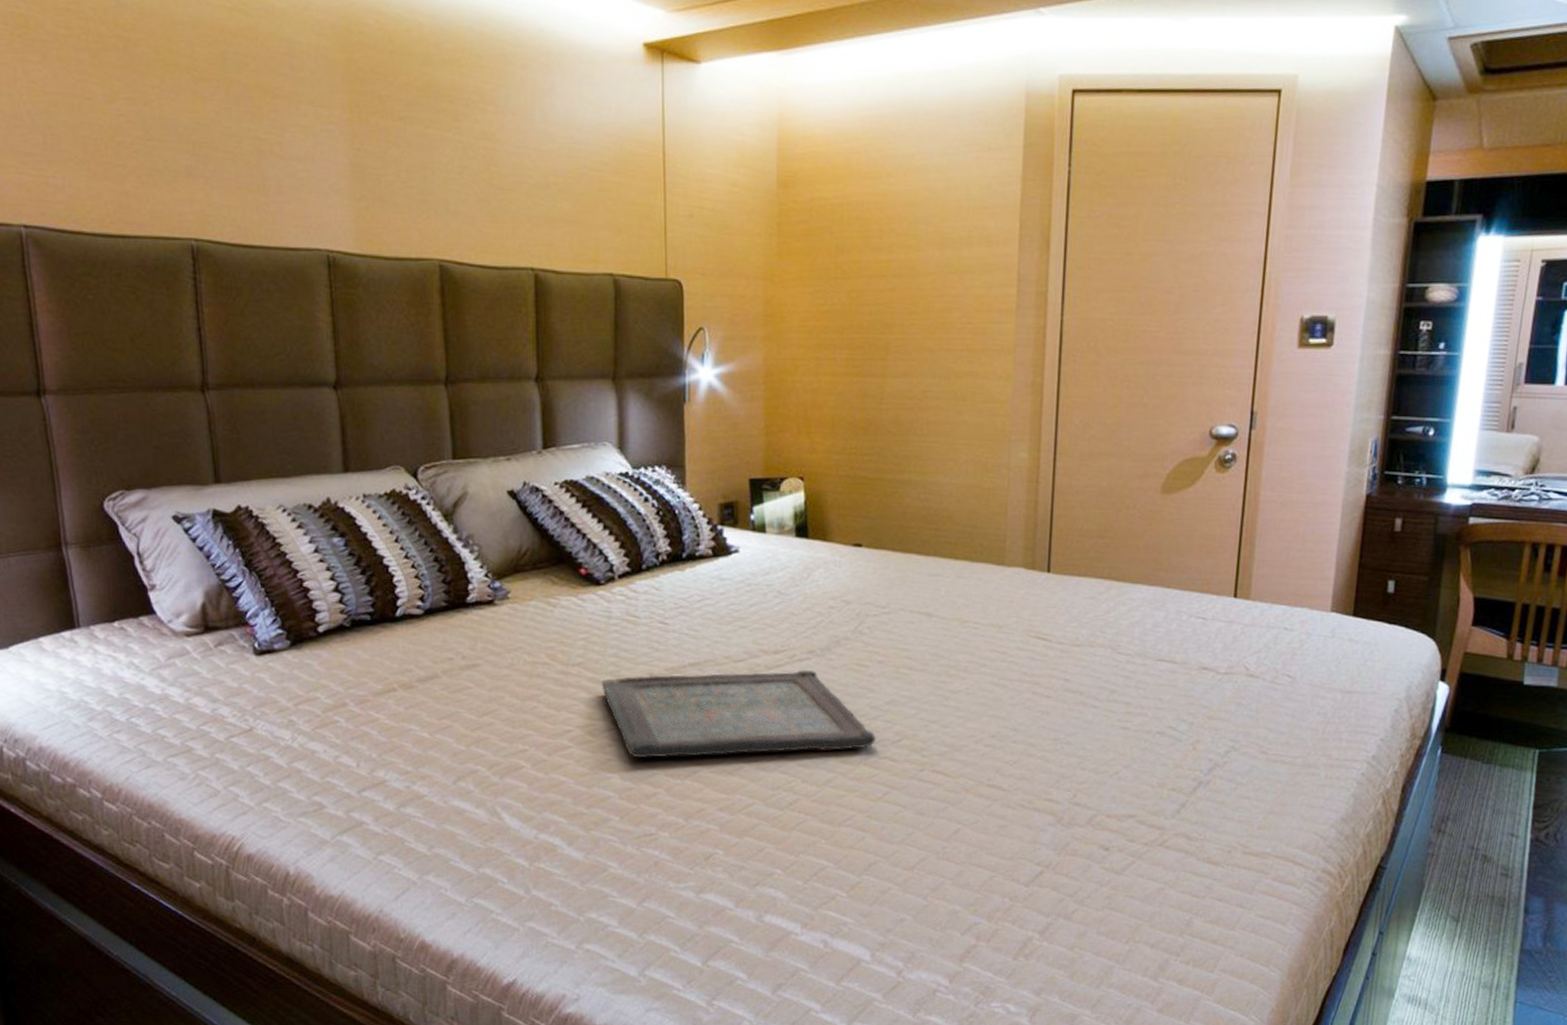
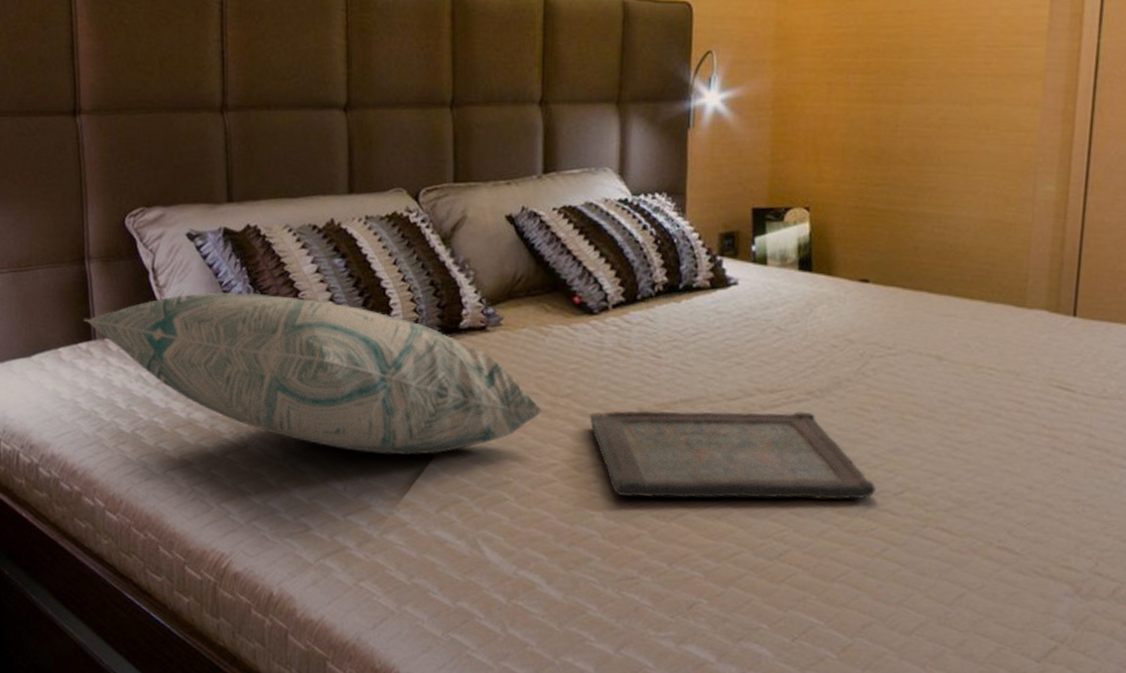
decorative pillow: none [65,575,557,730] -> present [84,292,545,455]

